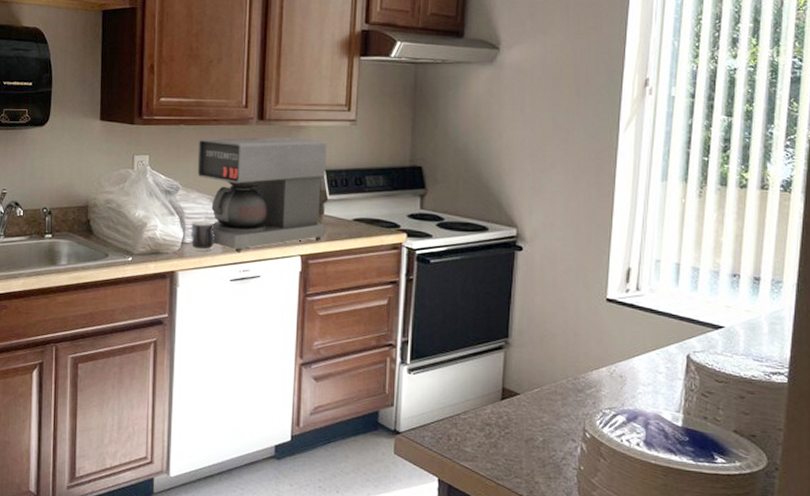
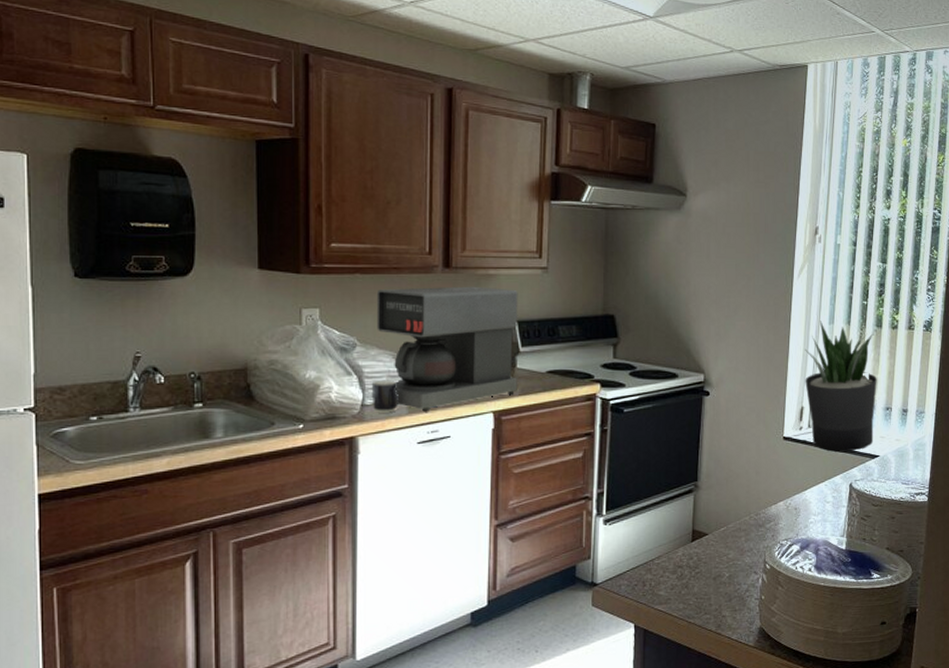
planter: none [632,177,721,321] -> present [805,321,877,453]

